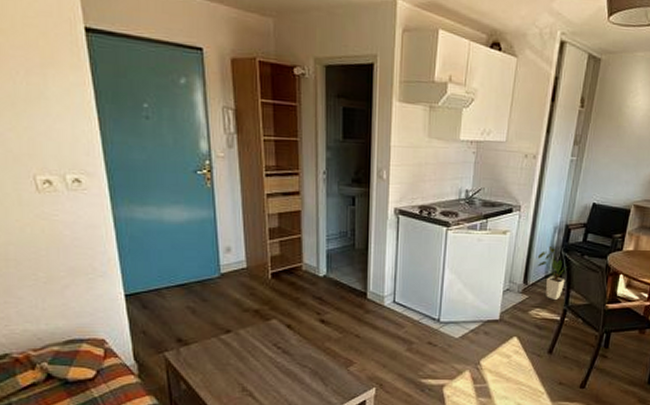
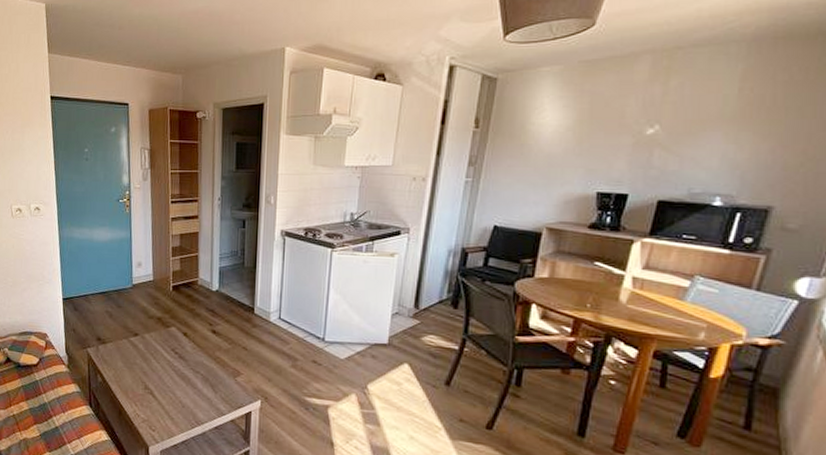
house plant: present [537,246,568,300] -> none [429,270,466,327]

